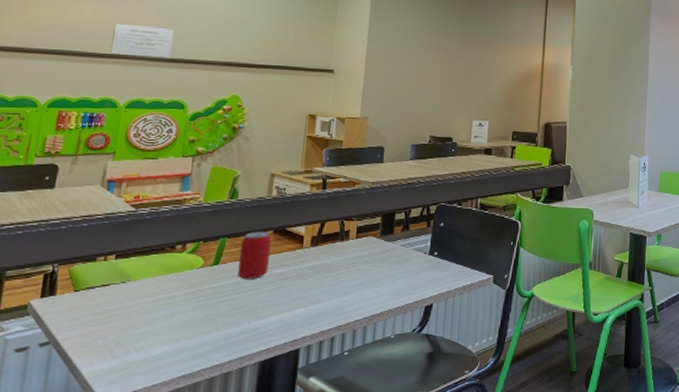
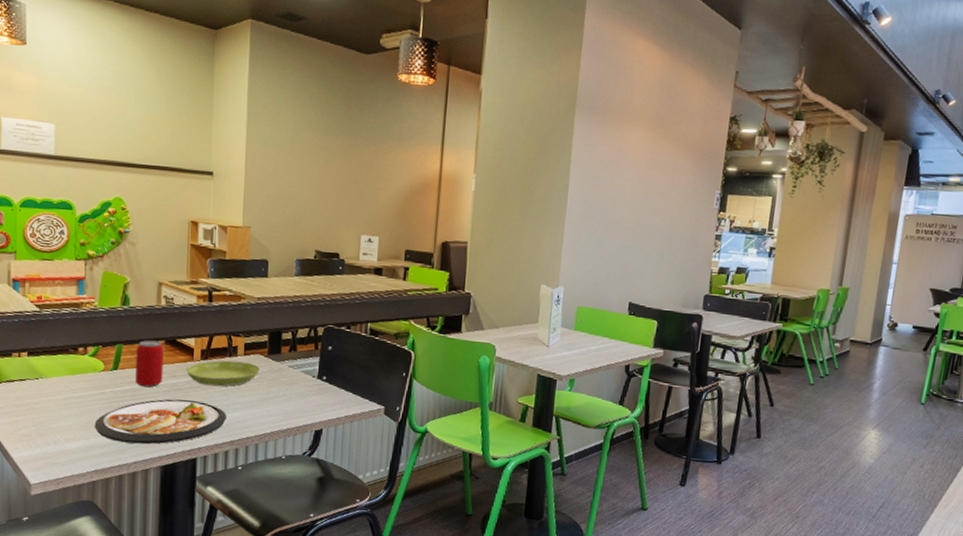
dish: none [186,289,335,341] -> present [94,399,227,445]
saucer: none [294,245,372,272] -> present [186,360,260,387]

